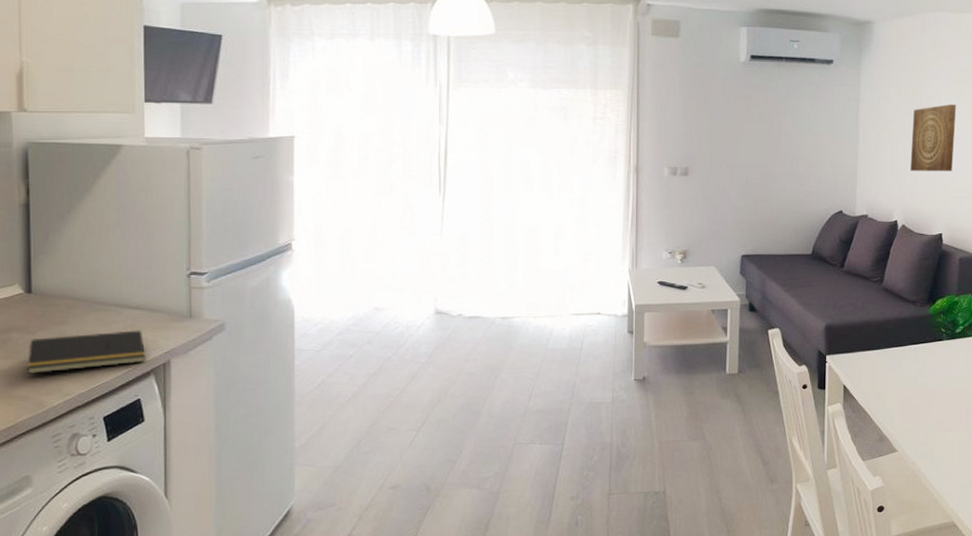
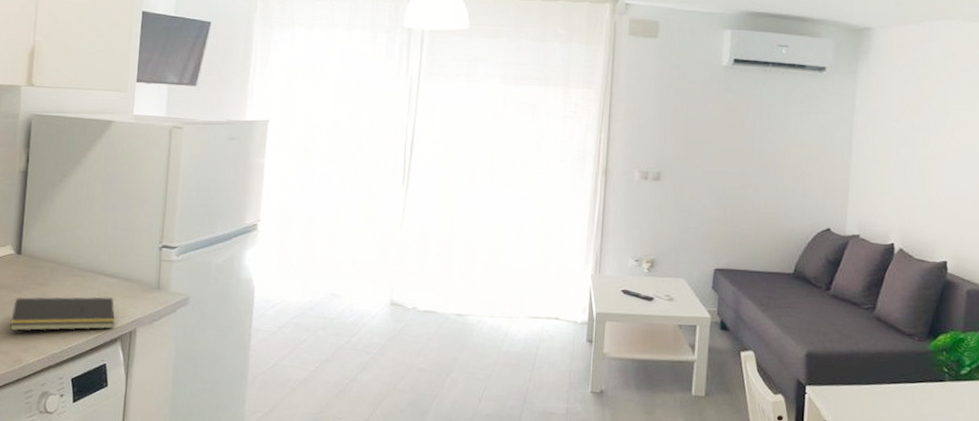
wall art: present [910,105,956,172] -> none [911,120,968,193]

